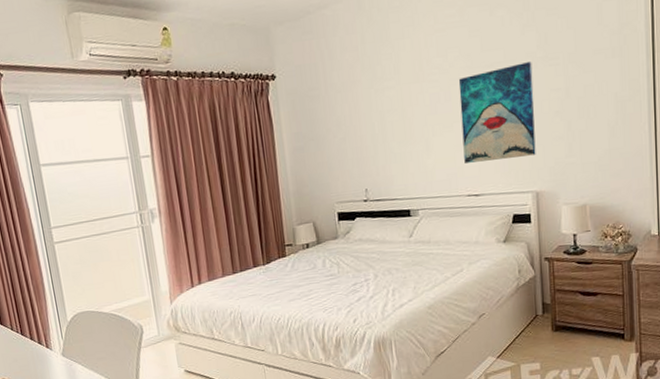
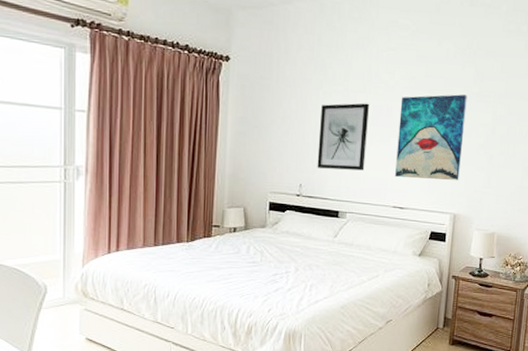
wall art: none [375,92,431,170] -> present [317,103,369,171]

